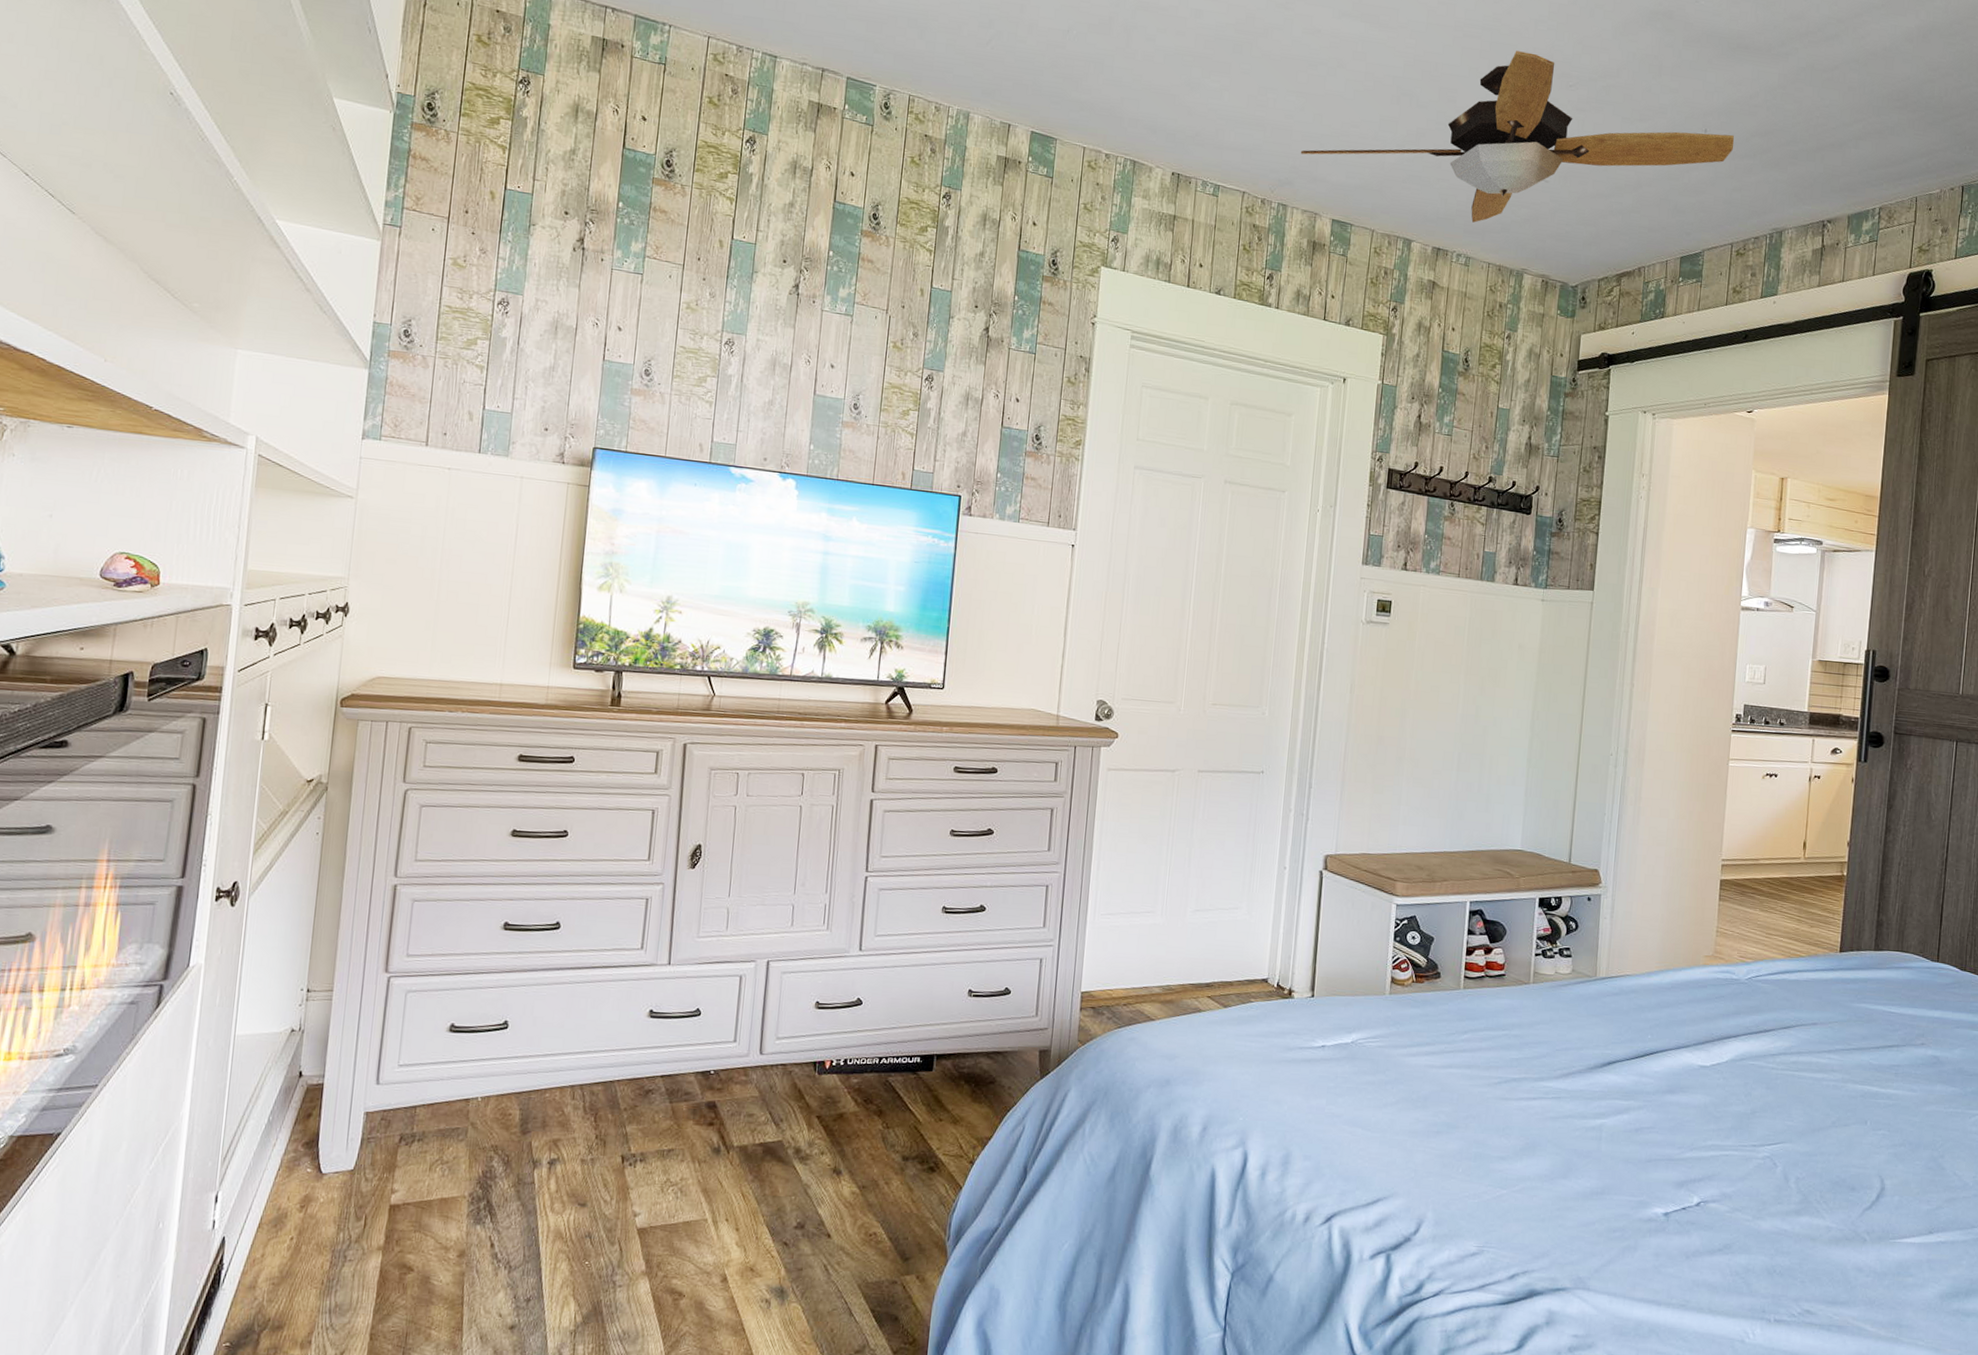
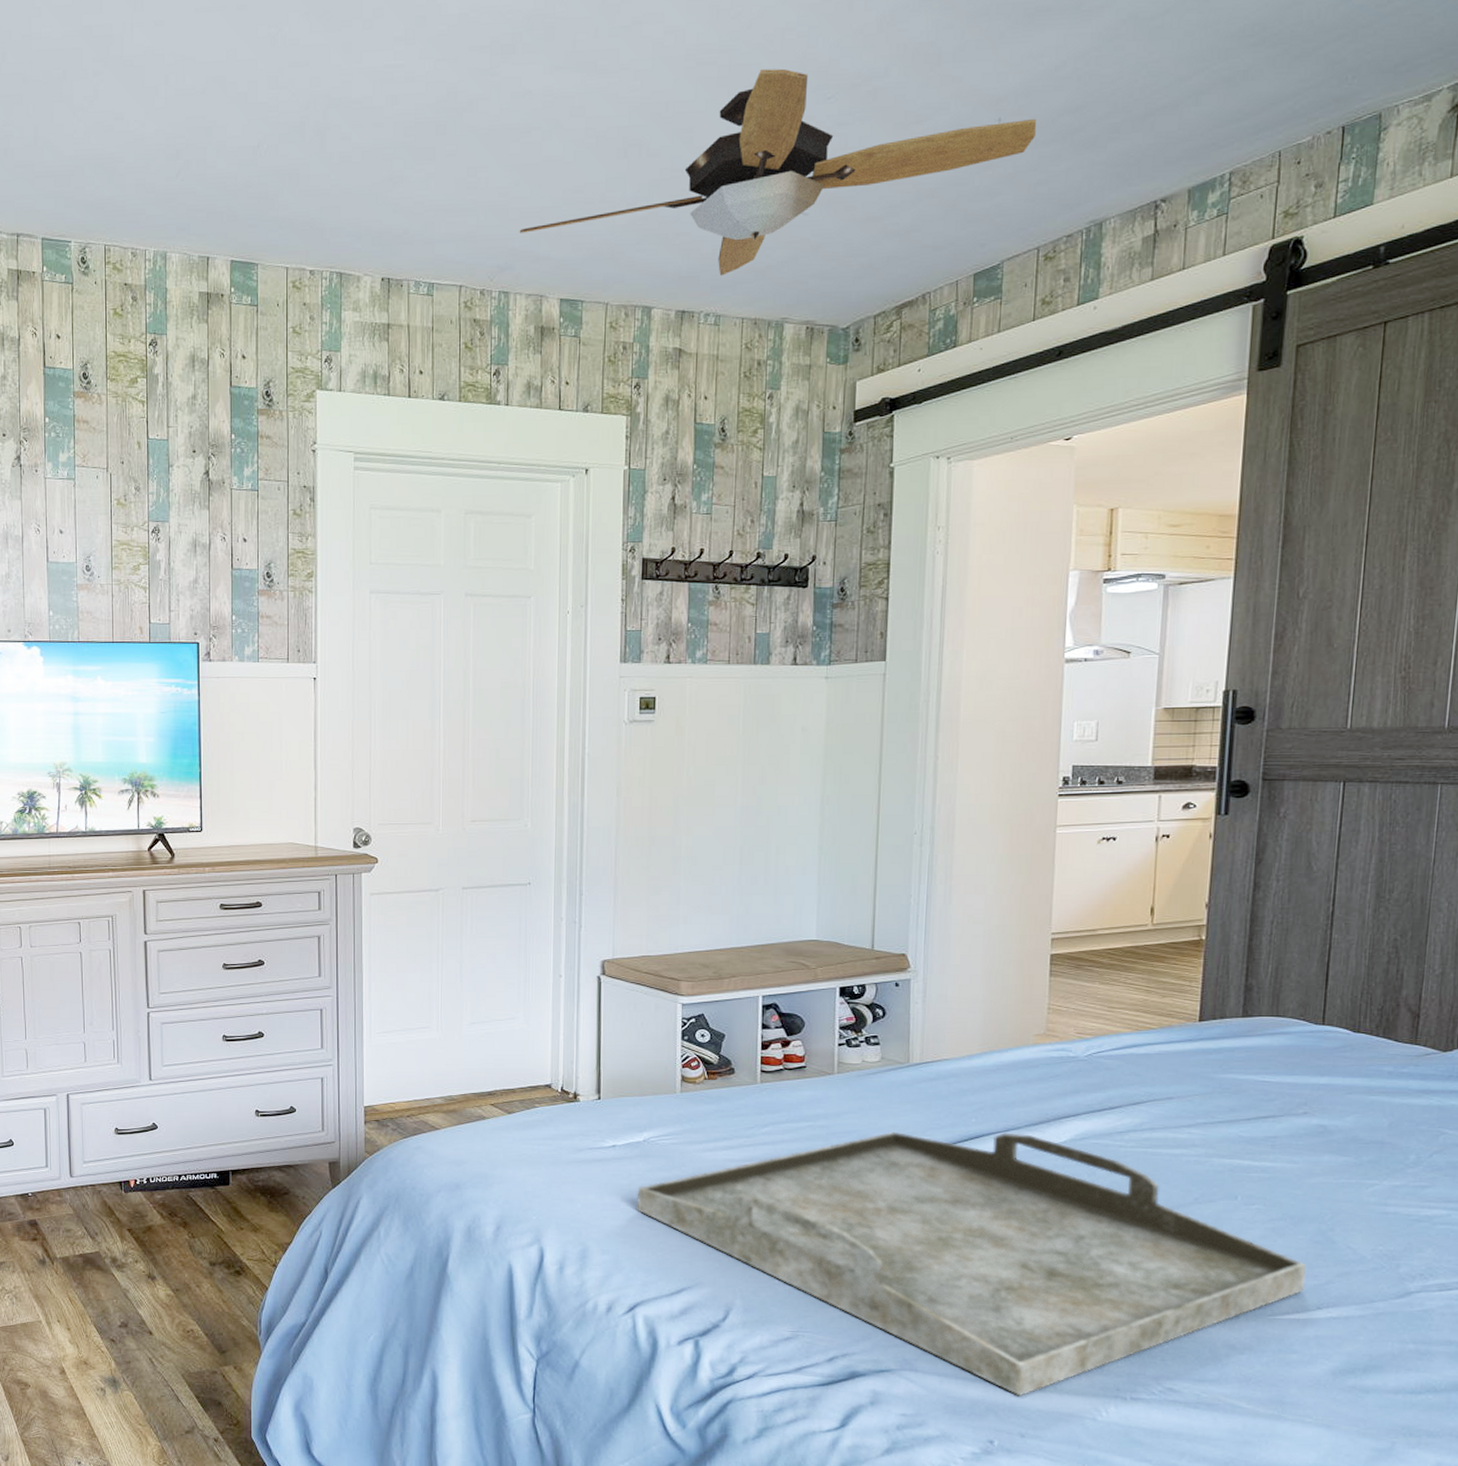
serving tray: none [1340,1044,1921,1317] -> present [637,1131,1307,1396]

